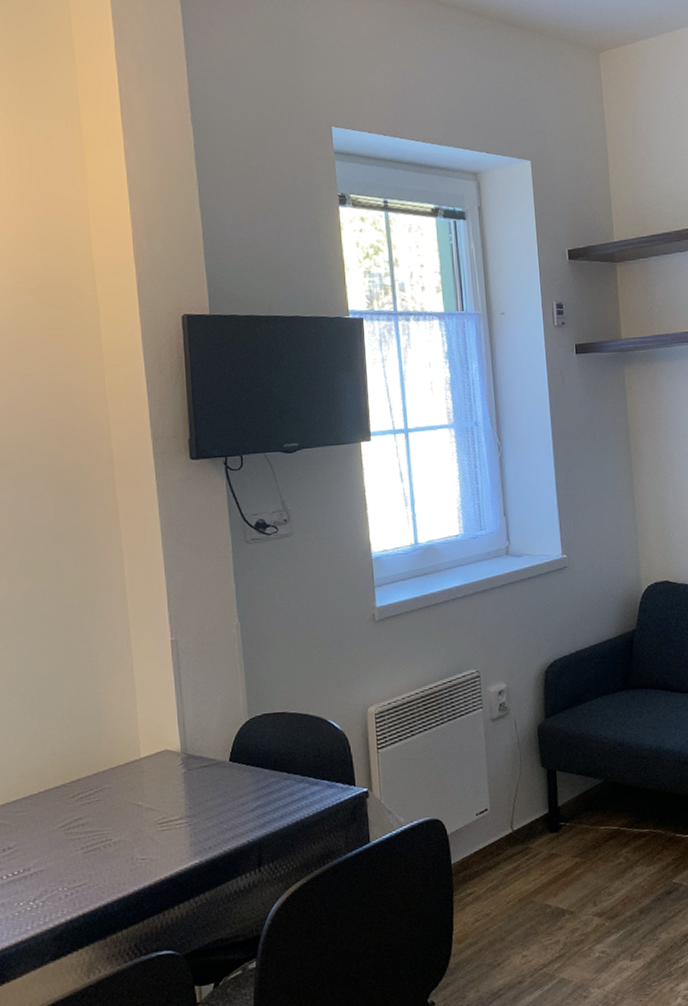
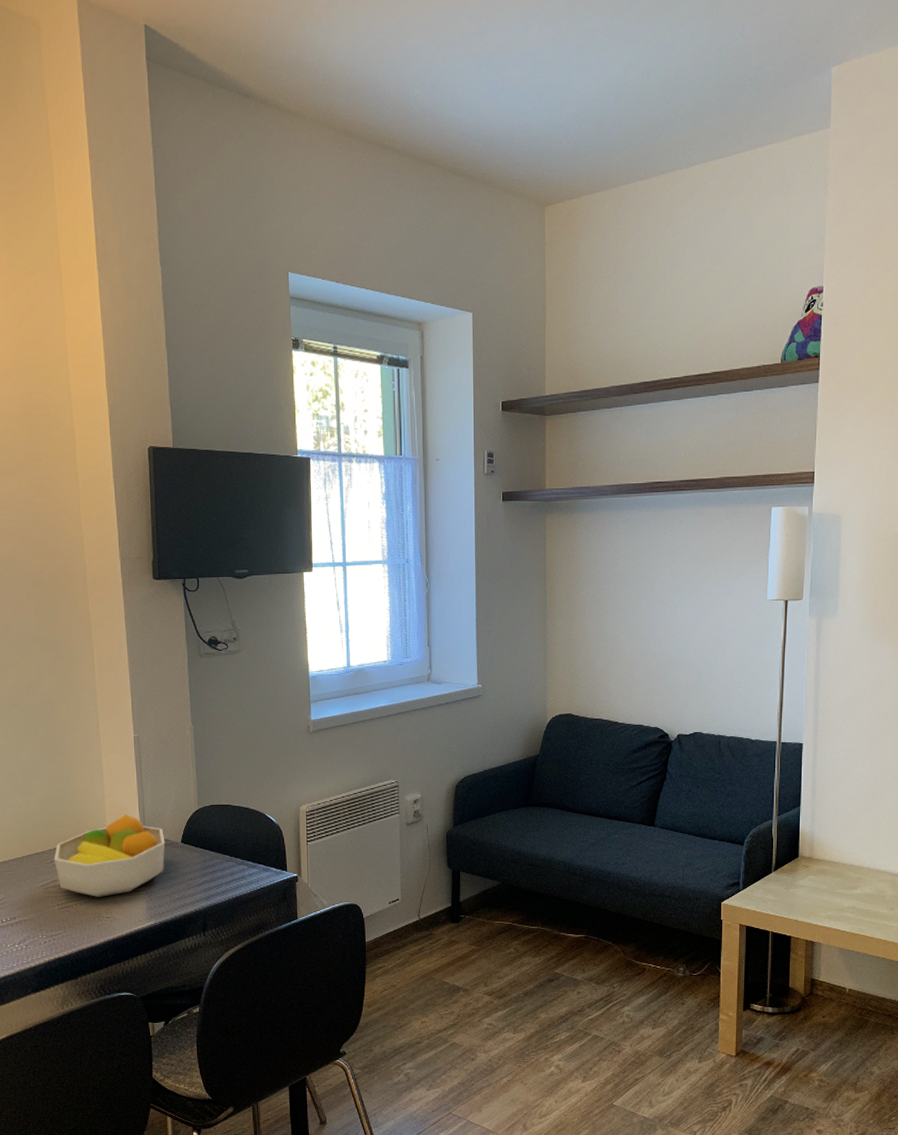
fruit bowl: none [76,733,211,835] -> present [54,815,166,897]

